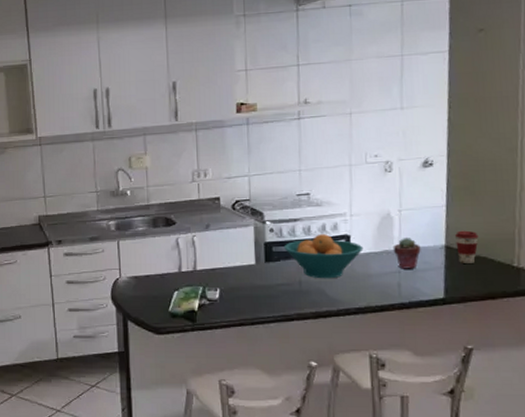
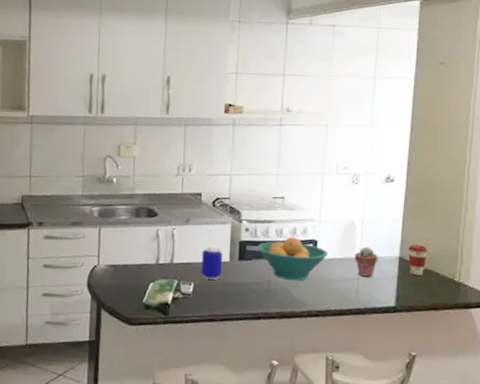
beer can: none [225,251,248,284] -> present [201,247,222,280]

